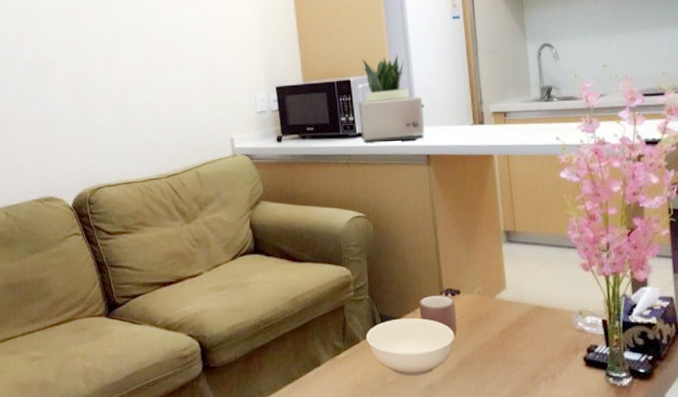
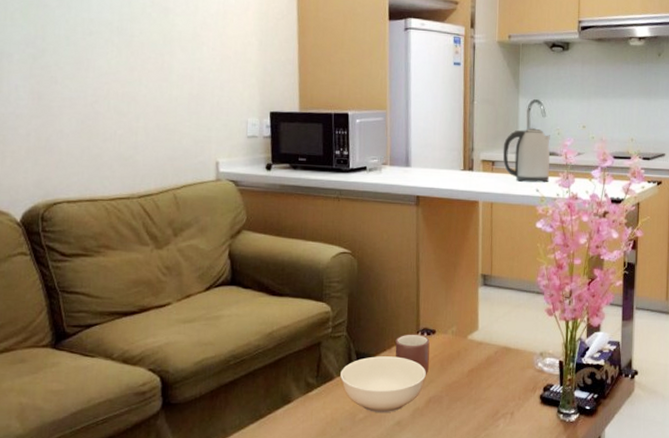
toaster: present [358,95,425,145] -> none [353,135,419,181]
planter: present [362,55,409,102] -> none [361,93,405,138]
kettle: none [514,73,571,131] -> present [502,128,550,183]

